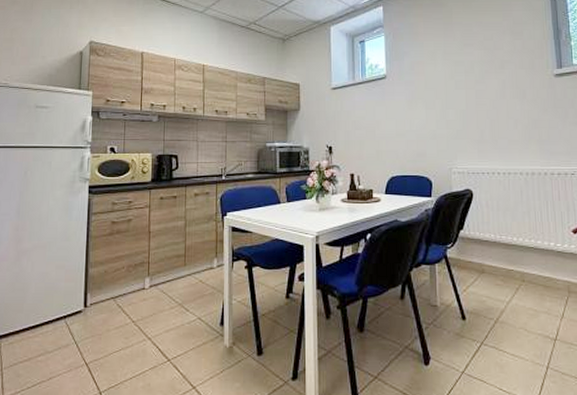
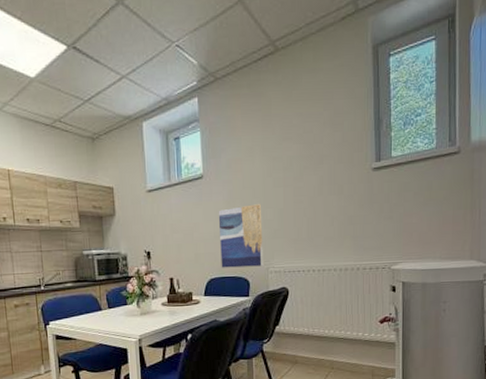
wall art: none [400,103,446,166] -> present [218,203,263,268]

